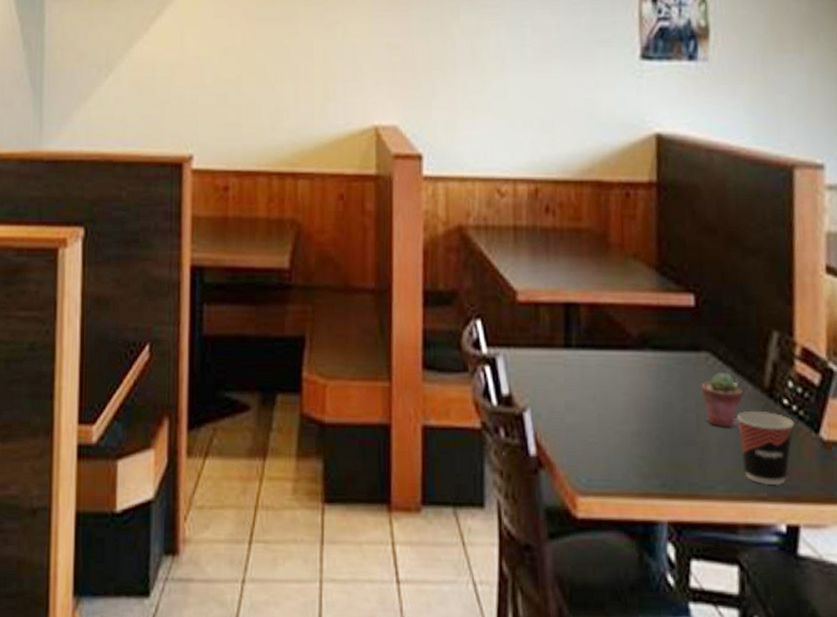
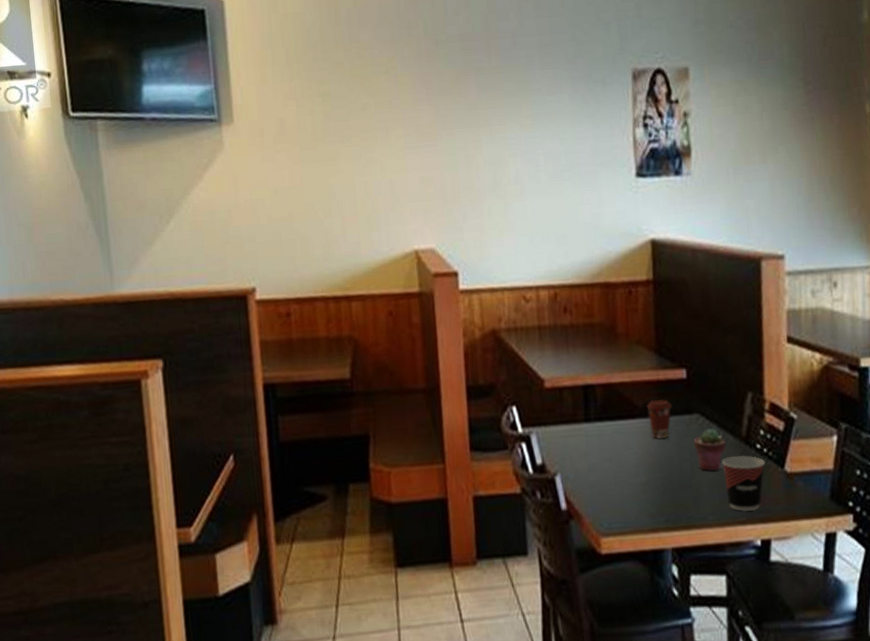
coffee cup: none [642,328,675,379] -> present [646,399,672,439]

